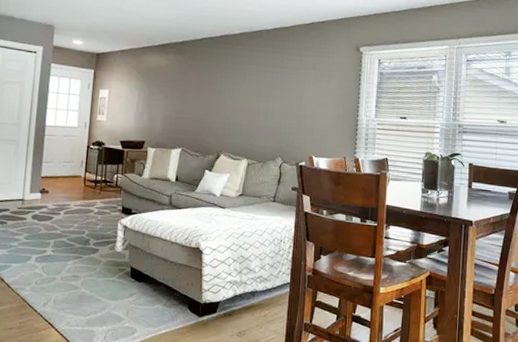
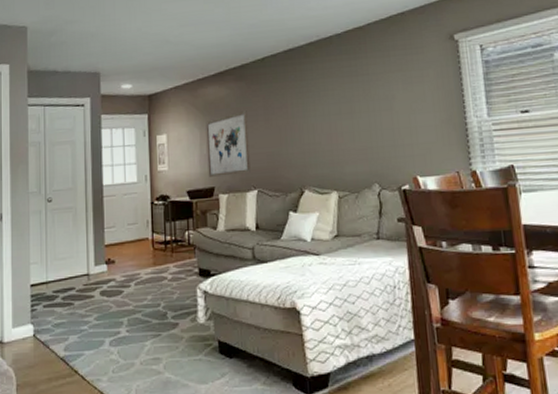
wall art: none [141,80,182,133] -> present [205,111,251,177]

